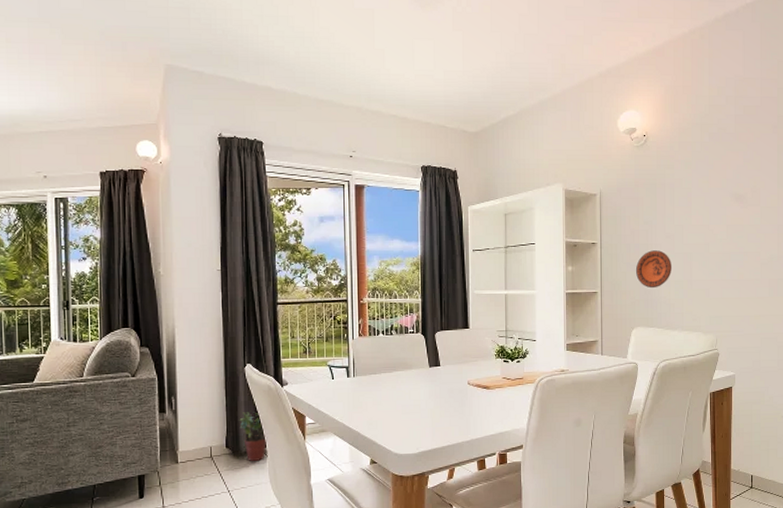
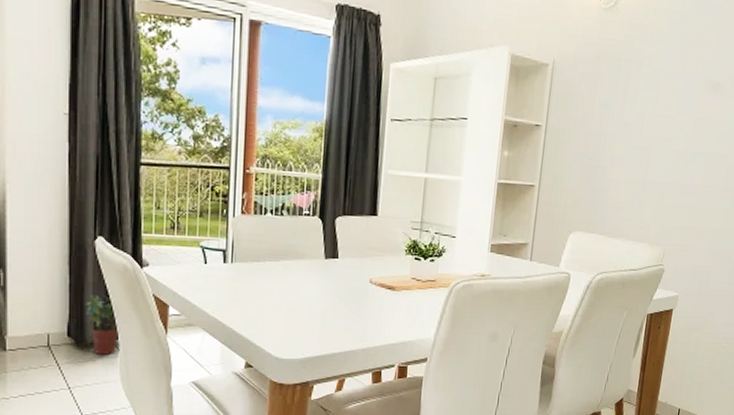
decorative plate: present [635,250,672,289] -> none [582,140,626,187]

